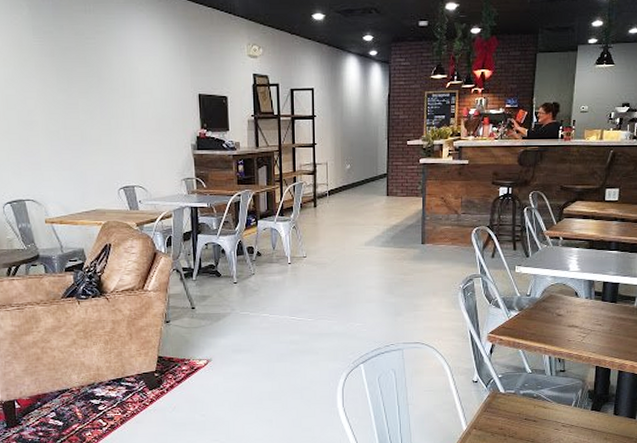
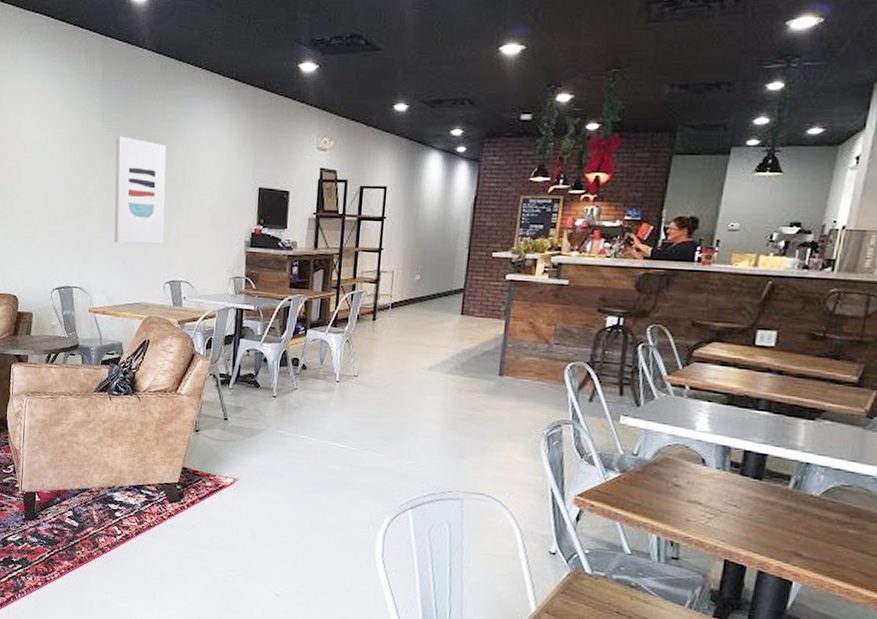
wall art: none [51,49,112,155] -> present [114,136,167,244]

